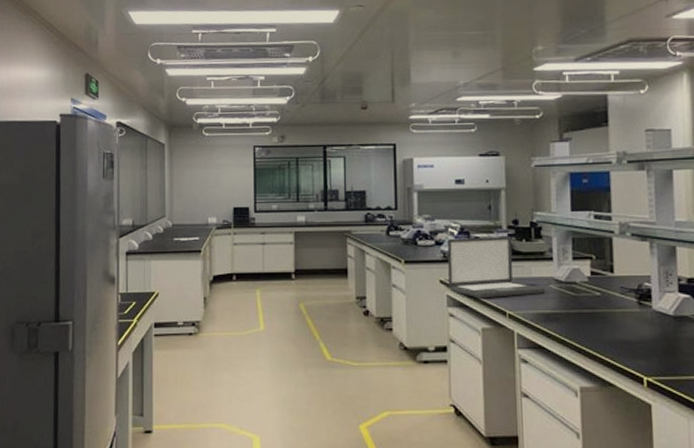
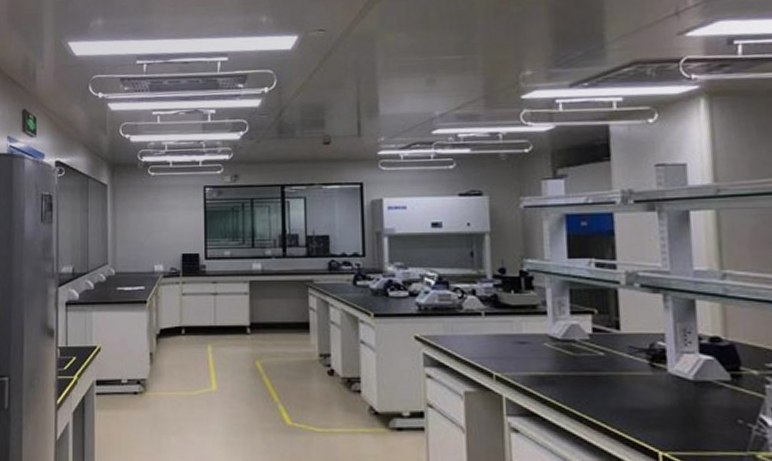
laptop: present [447,237,546,299] -> none [423,287,539,358]

